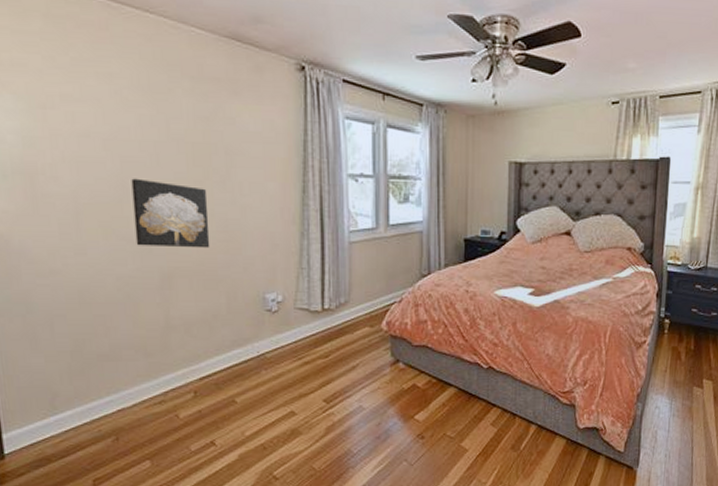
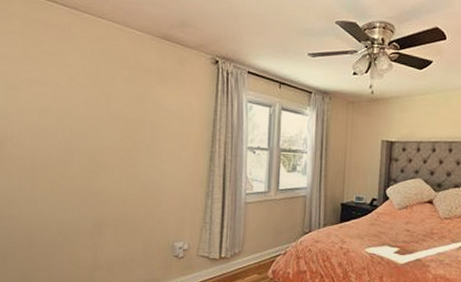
wall art: present [131,178,210,248] -> none [76,145,135,203]

